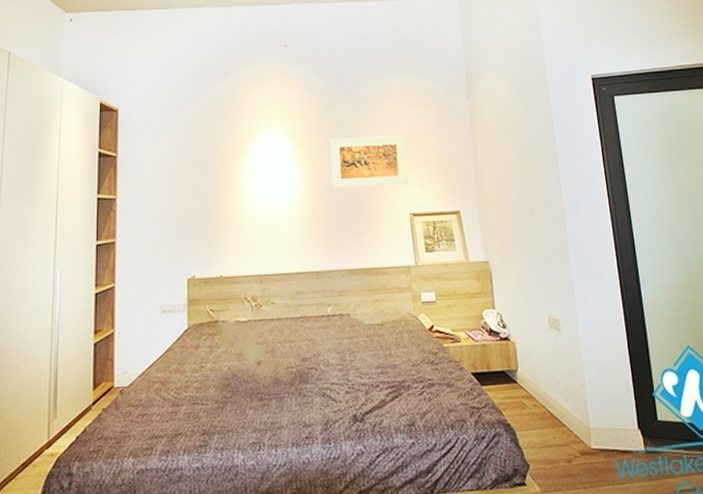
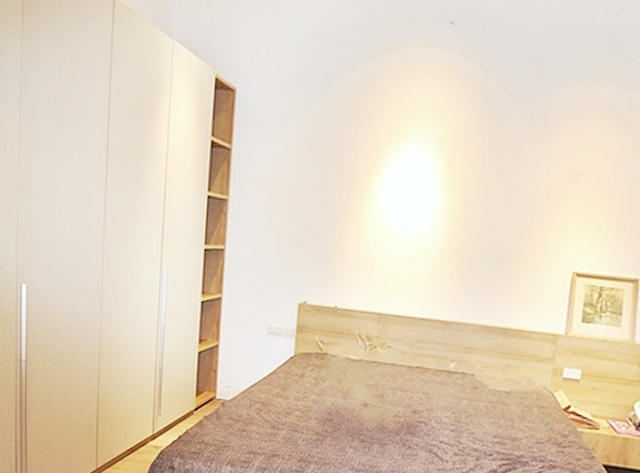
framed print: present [330,135,408,188] -> none [481,161,590,236]

